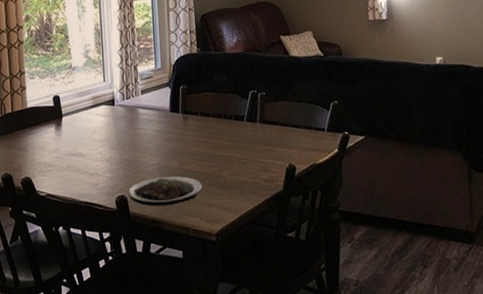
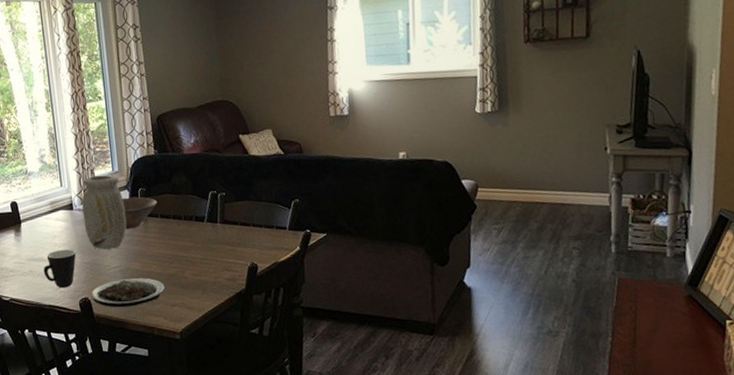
mug: none [81,145,116,185] -> present [43,249,77,289]
vase: none [124,71,167,147] -> present [81,174,127,250]
bowl: none [163,94,198,127] -> present [122,196,158,230]

